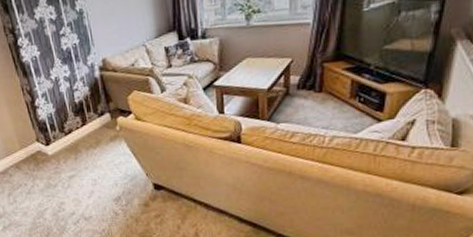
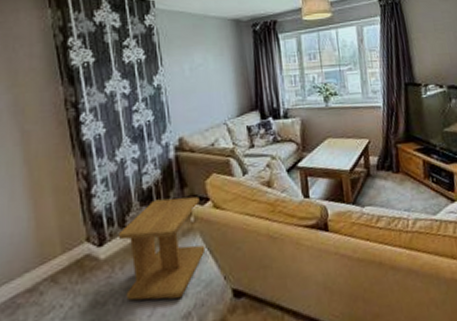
side table: none [59,110,130,187] -> present [118,196,206,301]

